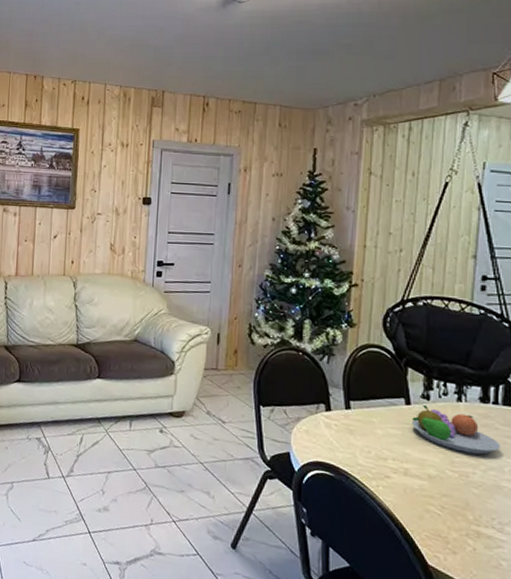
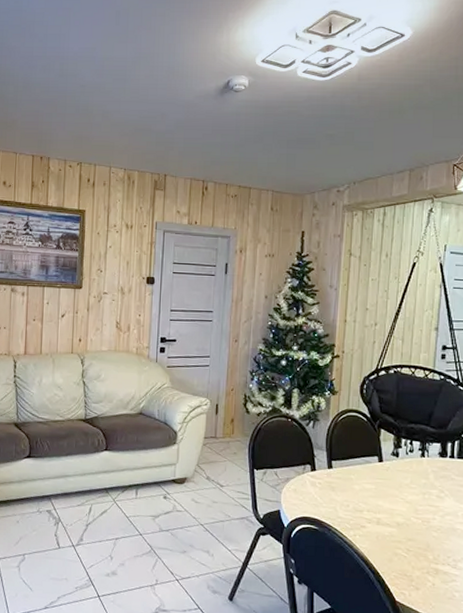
fruit bowl: present [412,404,500,455] -> none [384,461,455,502]

